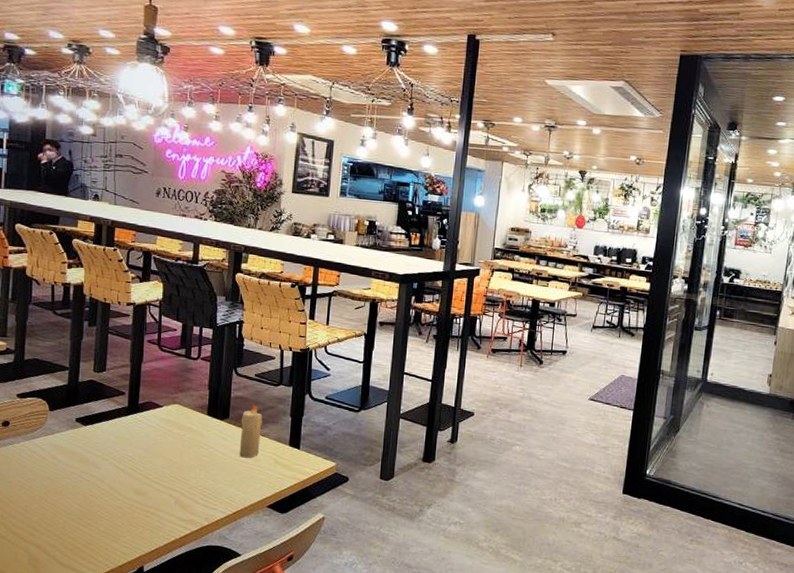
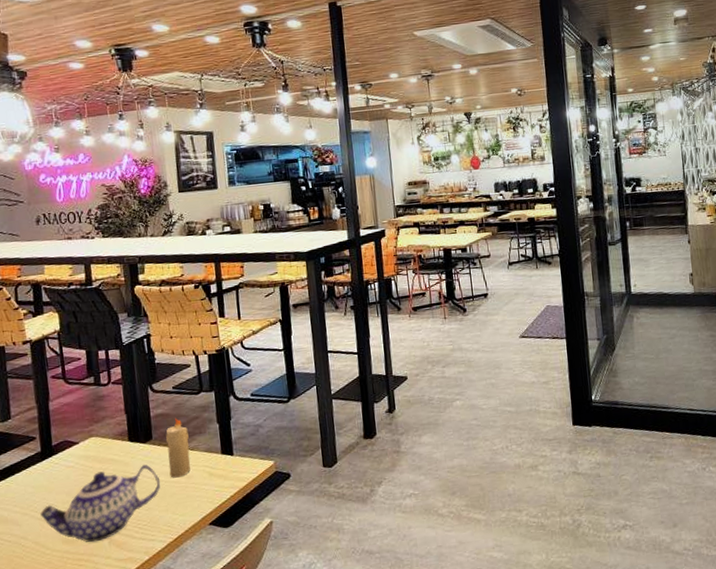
teapot: none [119,437,230,499] -> present [40,465,161,543]

